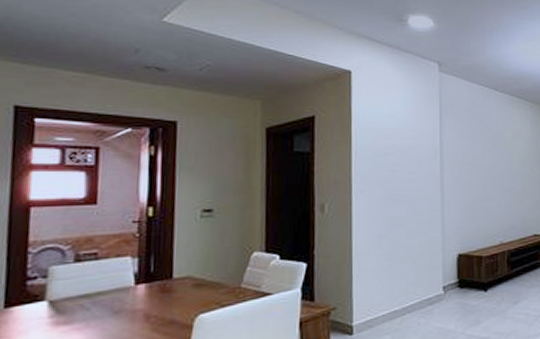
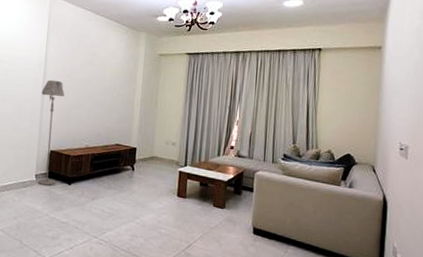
floor lamp: none [440,170,470,298] -> present [37,79,65,186]

